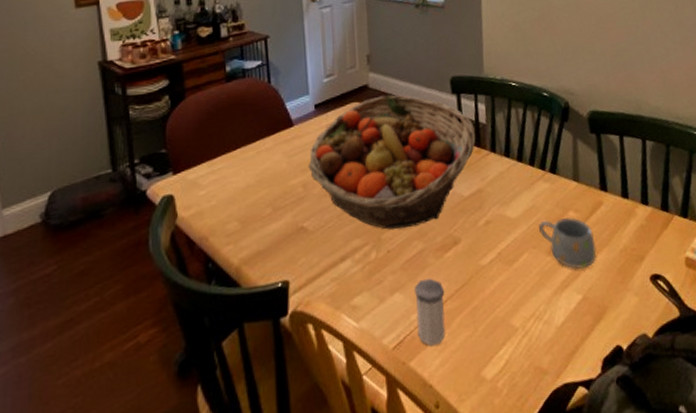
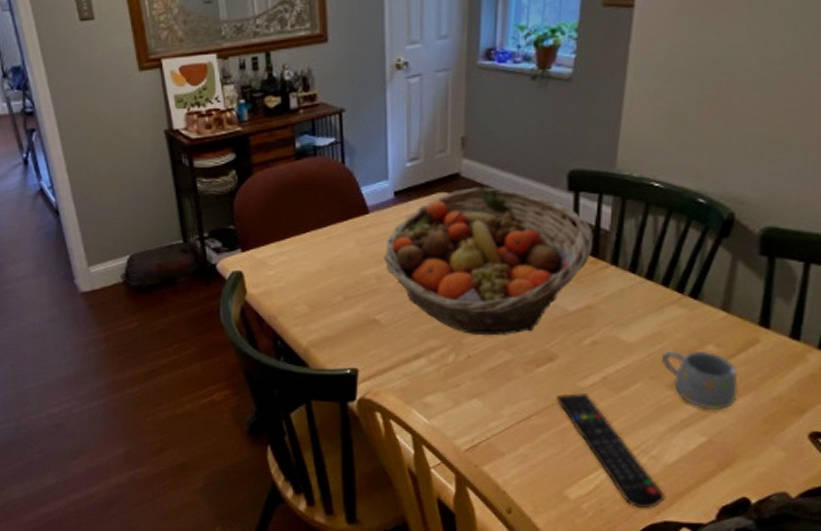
salt shaker: present [414,278,446,346] -> none [495,390,531,456]
remote control: none [464,270,561,375] -> present [556,392,665,508]

